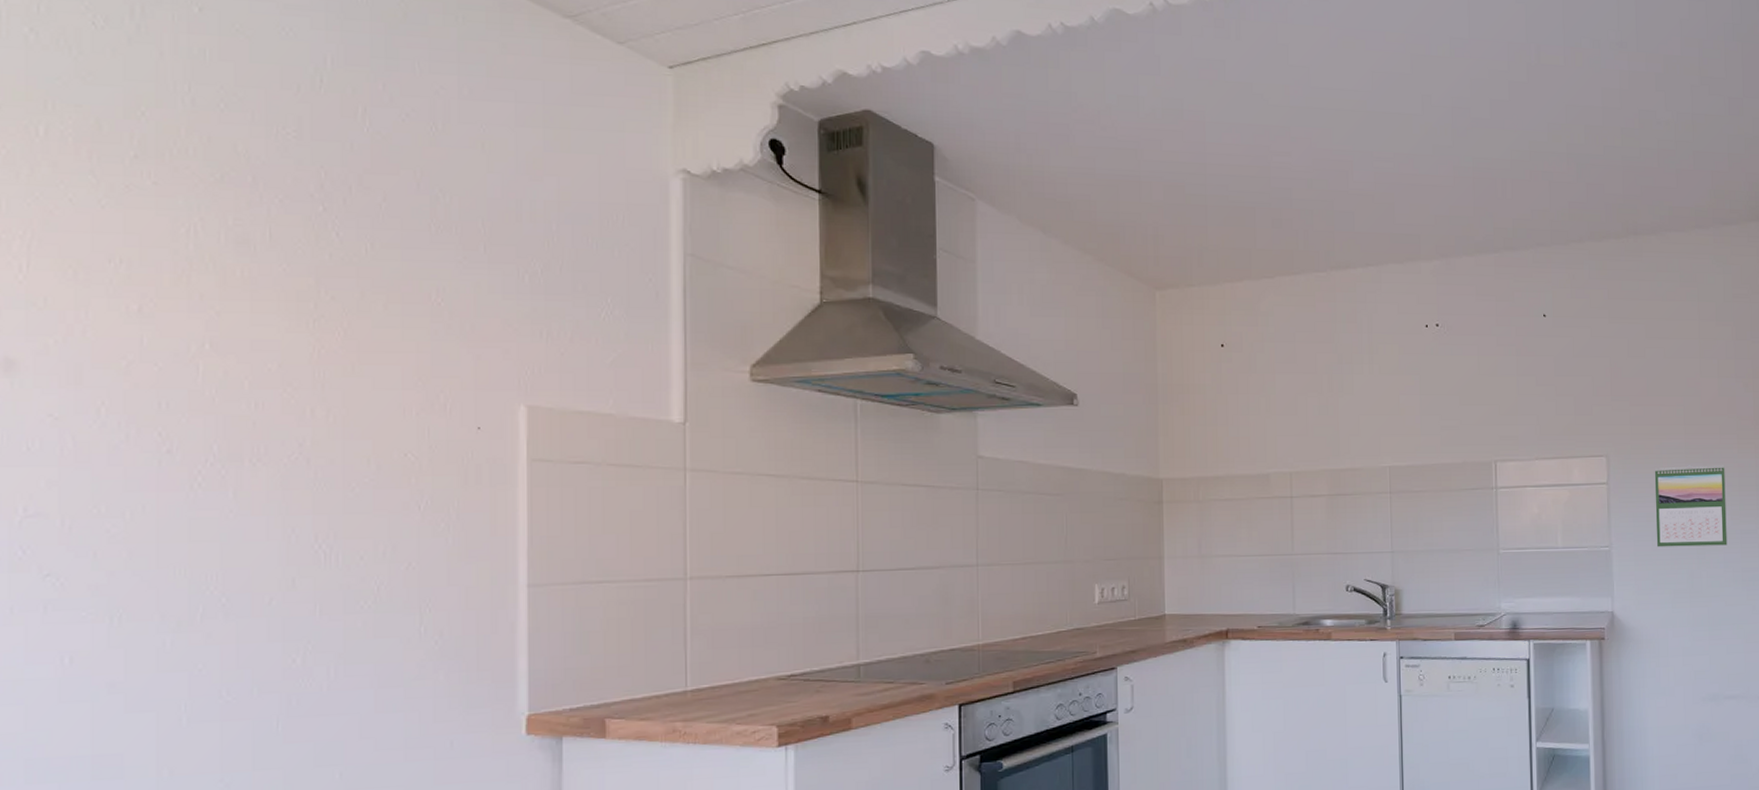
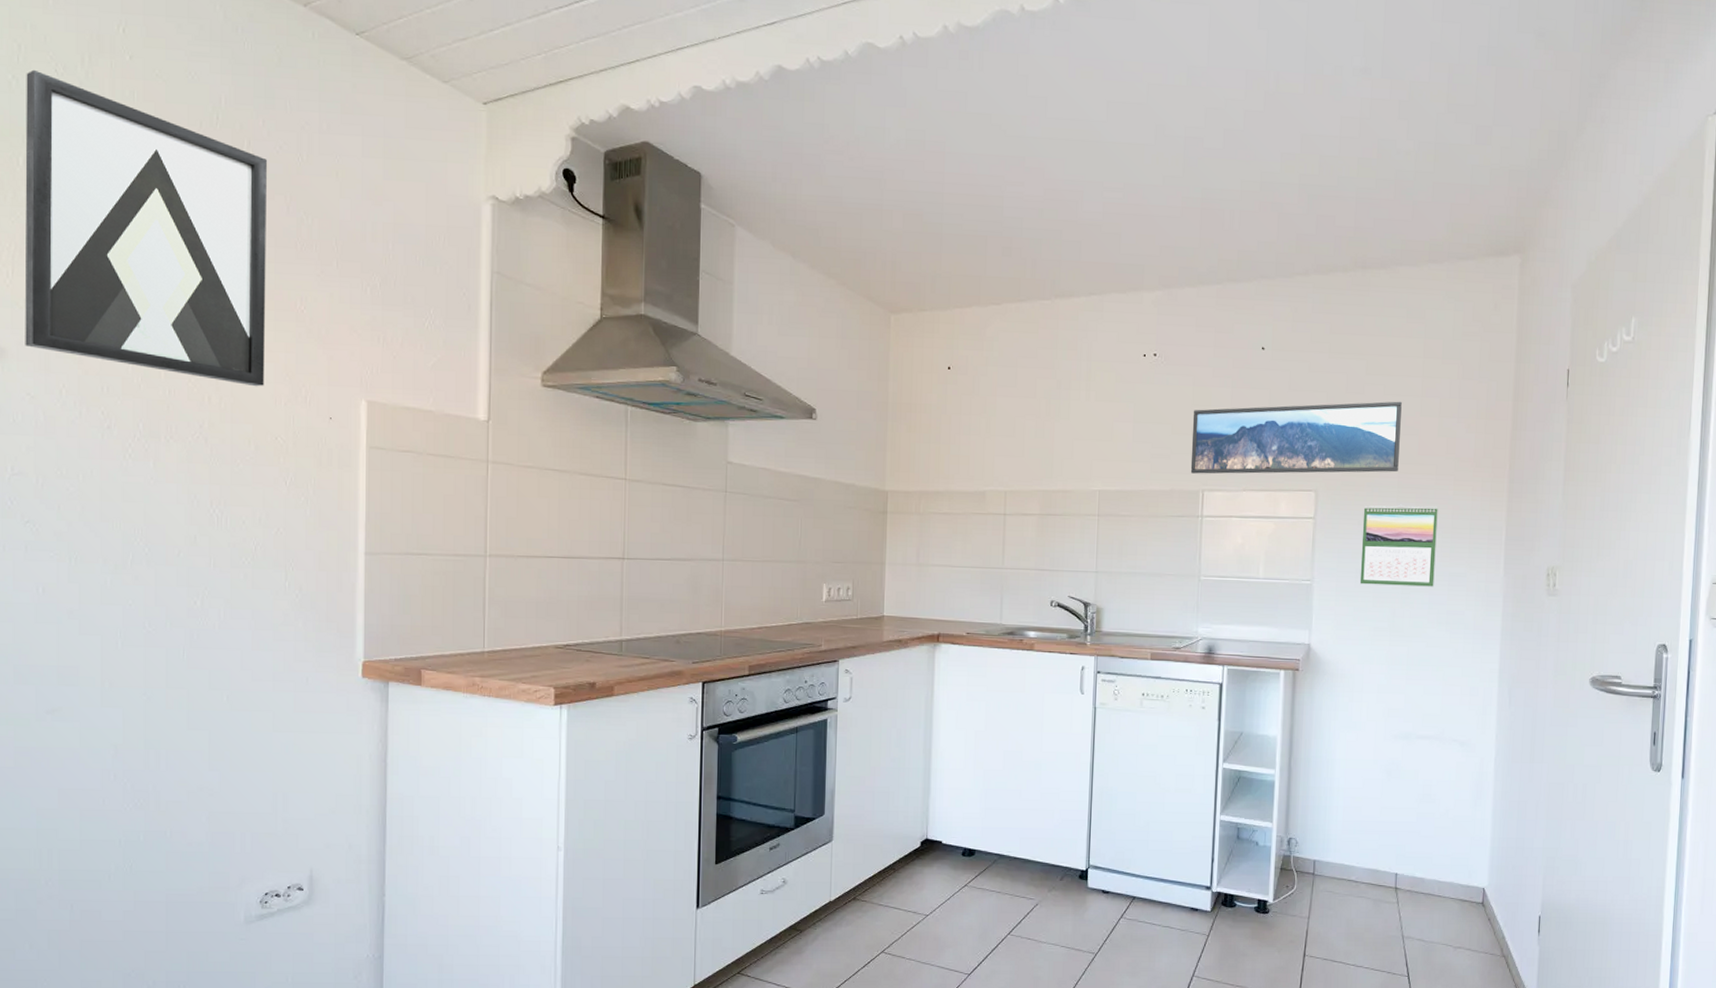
wall art: none [45,21,390,395] -> present [24,69,267,387]
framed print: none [1479,363,1684,445] -> present [1190,401,1402,474]

